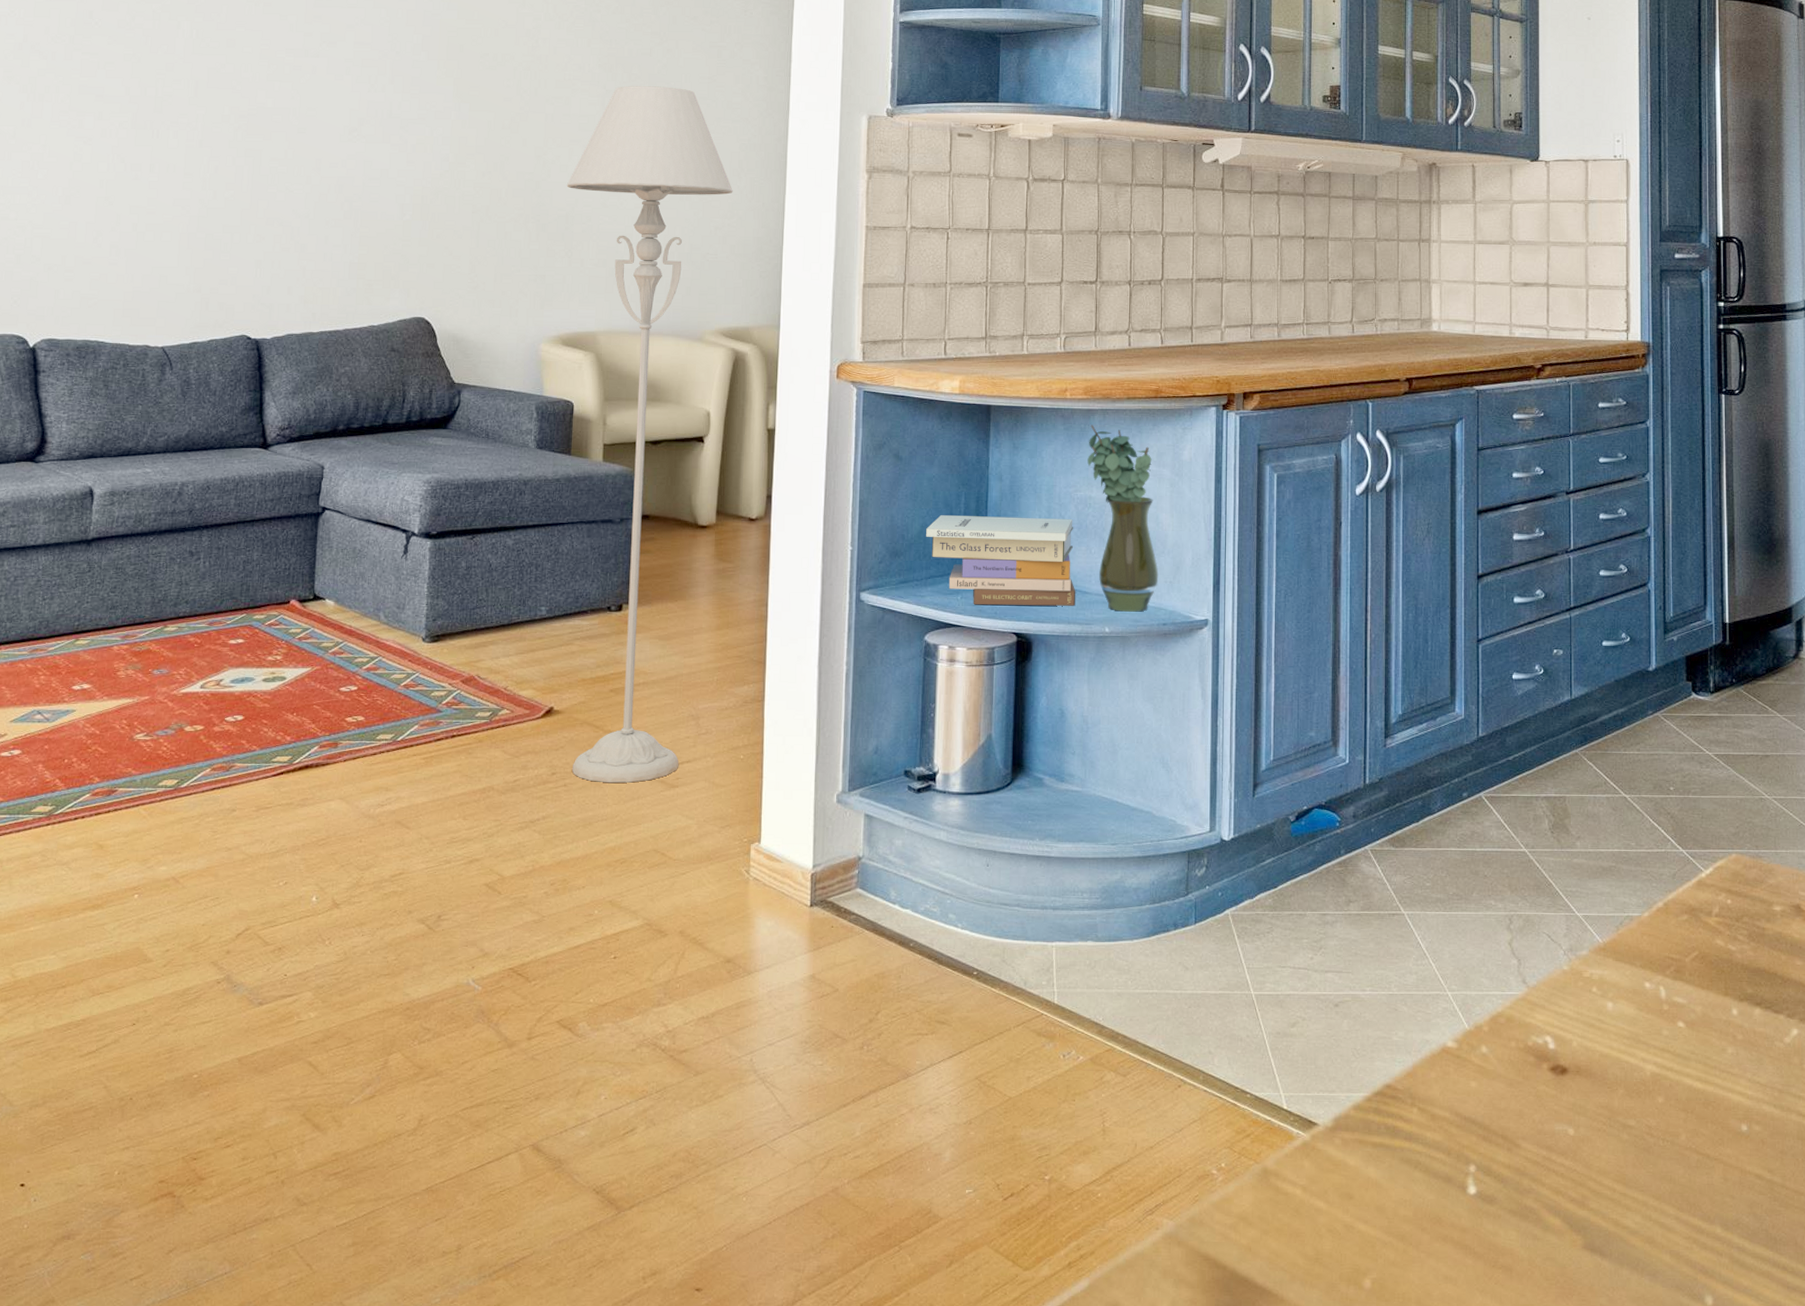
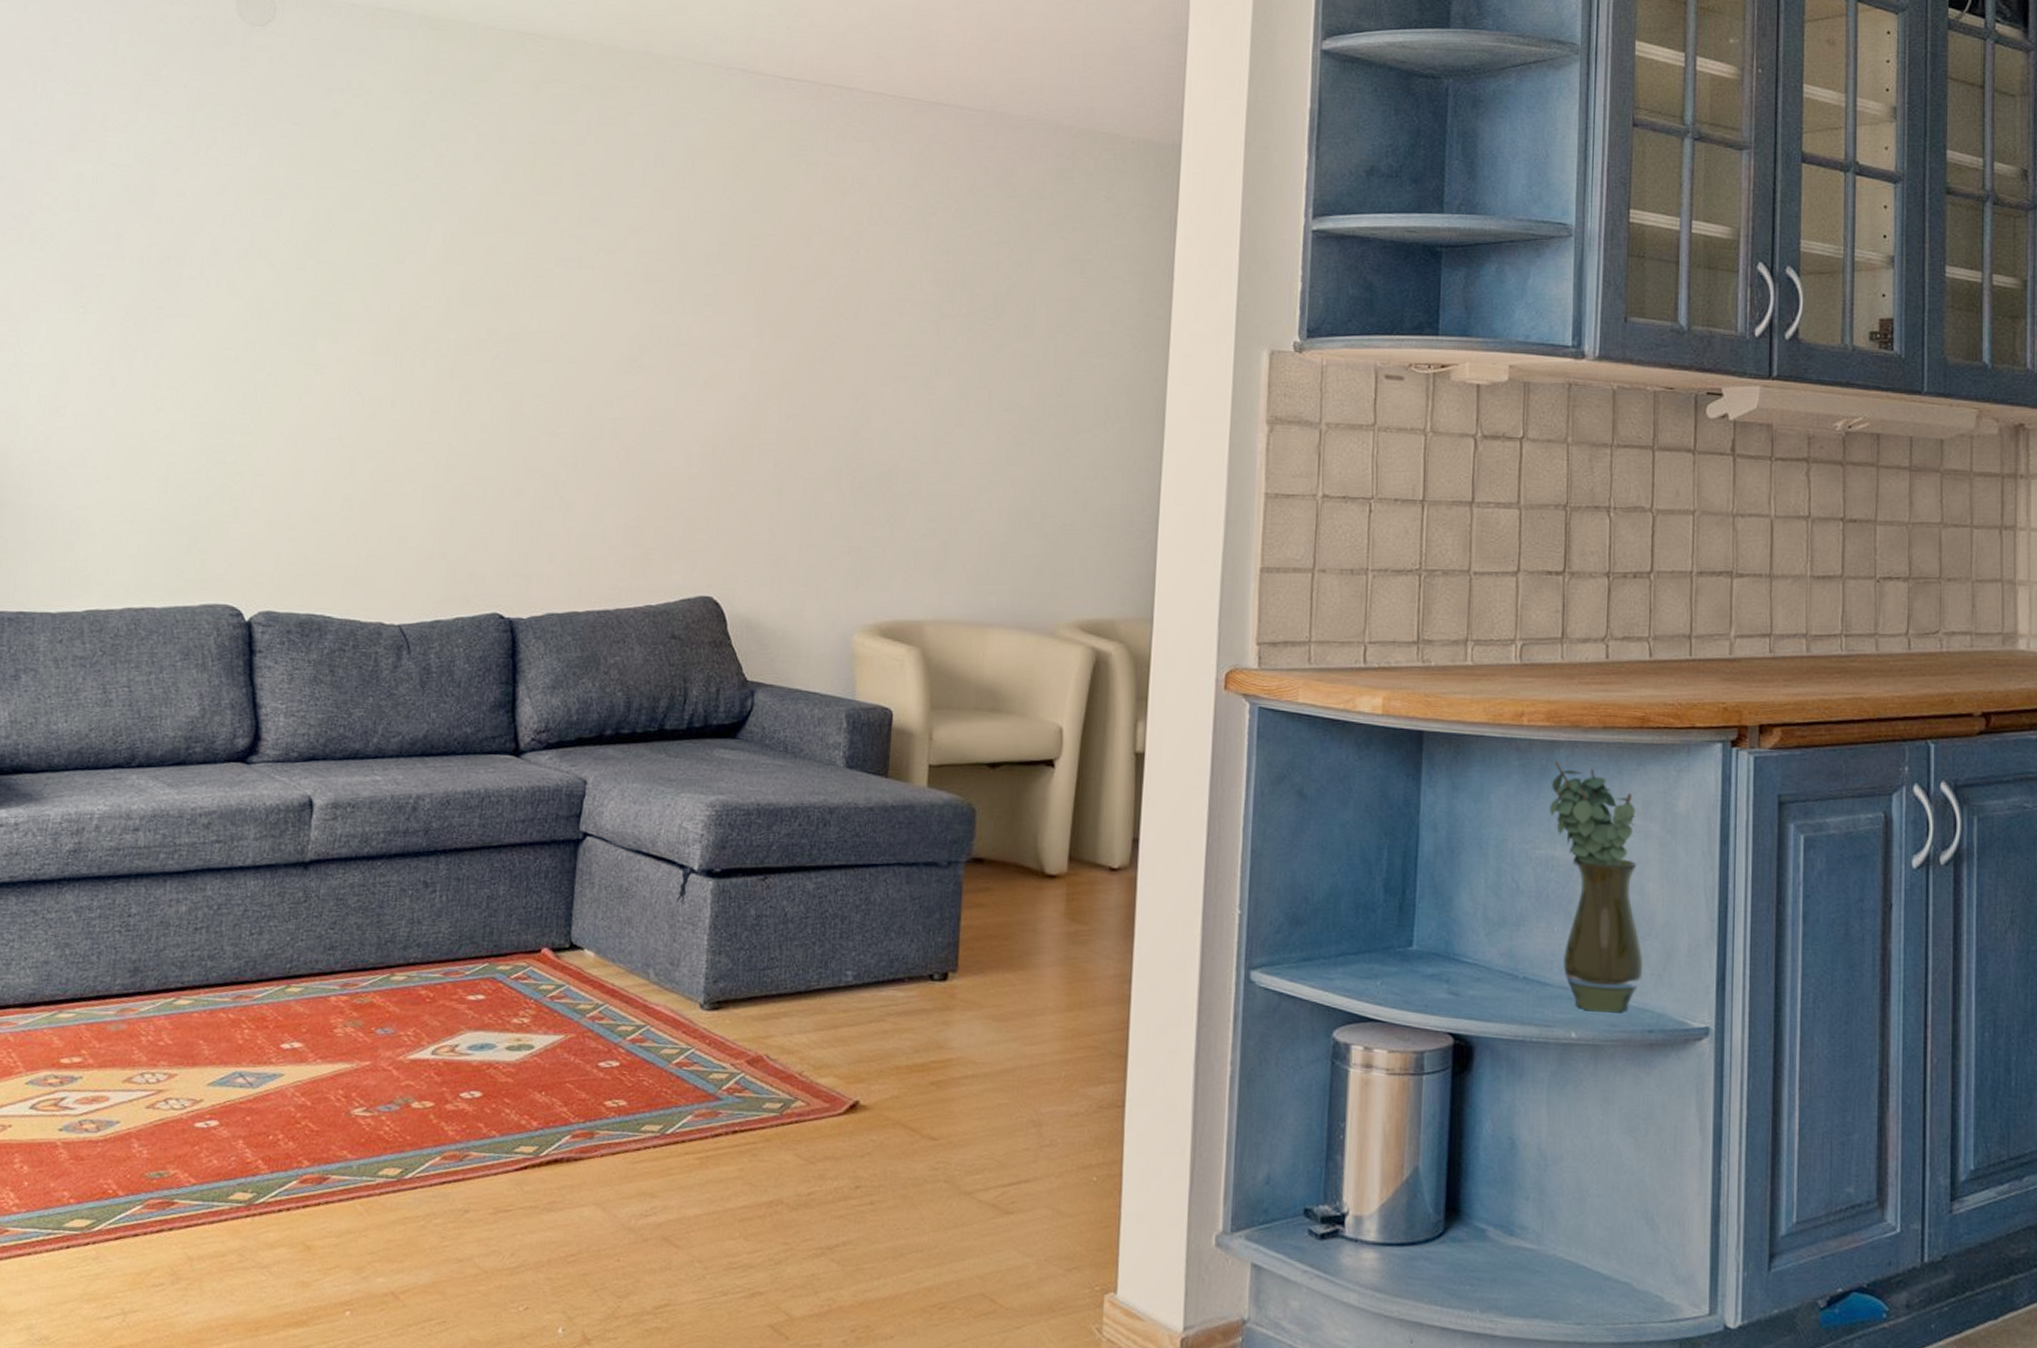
floor lamp: present [566,86,733,783] -> none [880,308,1097,1205]
books: present [926,515,1076,606] -> none [1336,873,1533,1001]

